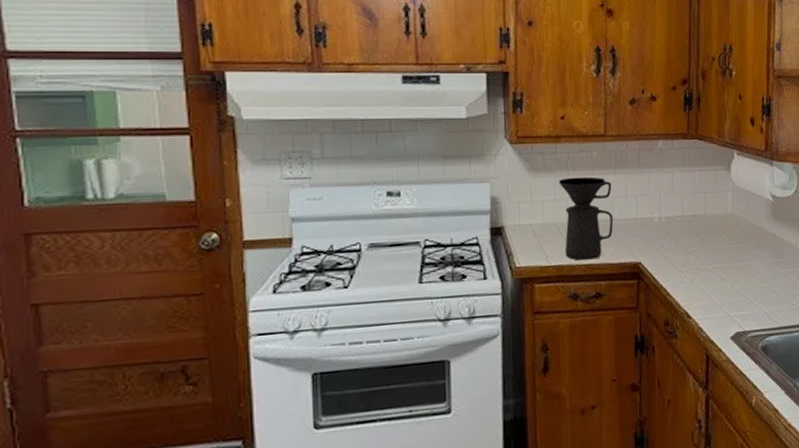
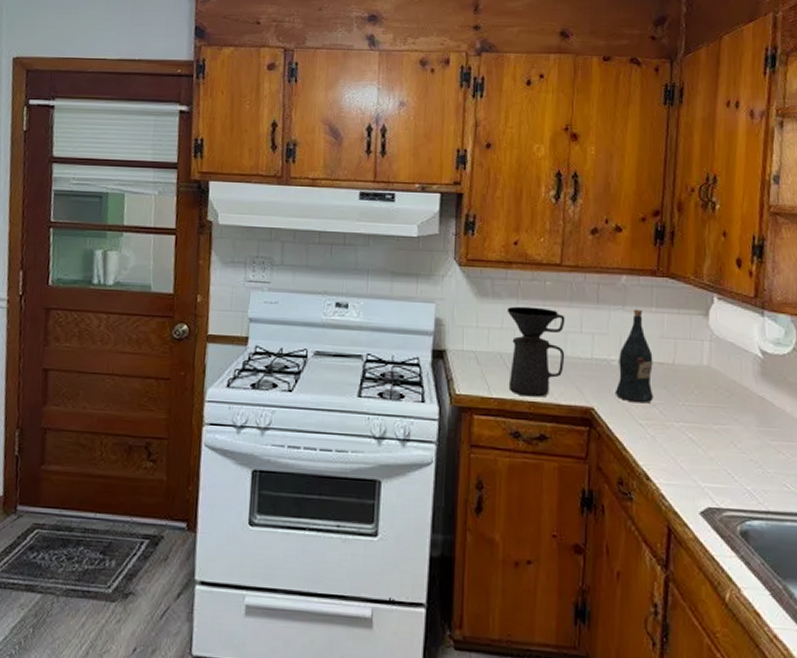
wine bottle: none [657,170,690,253] -> present [614,309,653,403]

